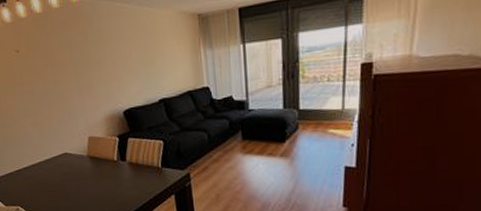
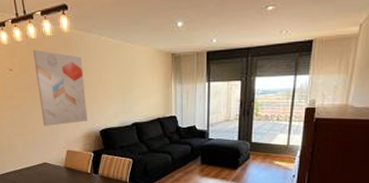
wall art: none [39,25,108,112] -> present [32,49,87,126]

